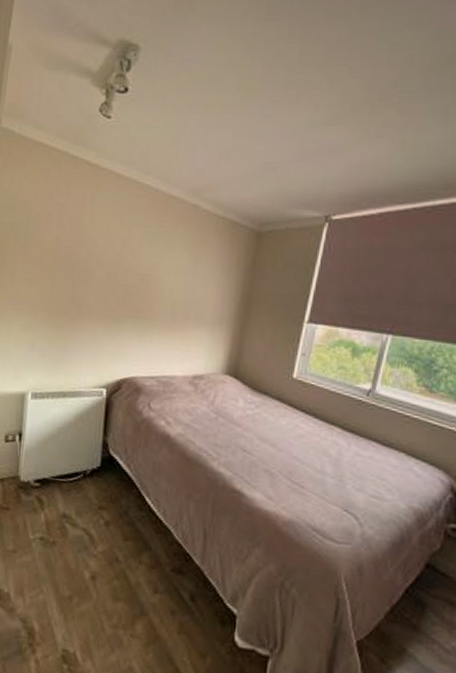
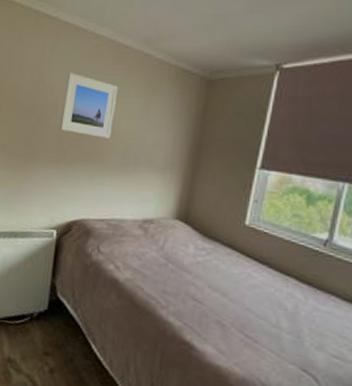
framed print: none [105,225,164,294] -> present [60,72,118,139]

